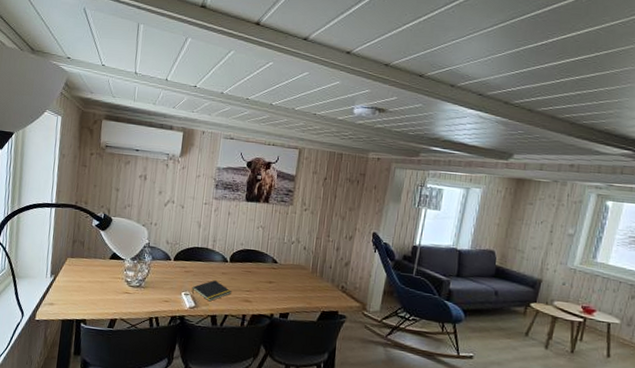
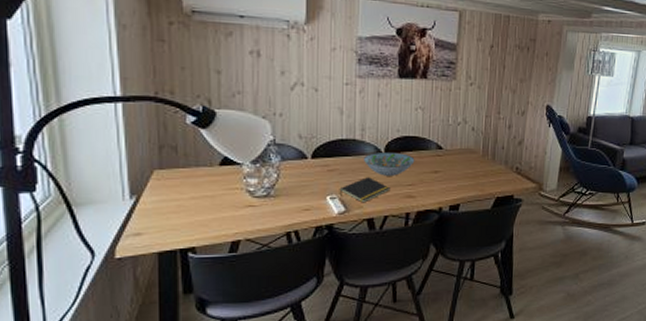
decorative bowl: none [212,260,254,282] -> present [363,151,415,176]

